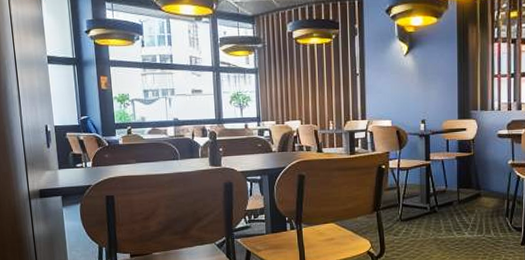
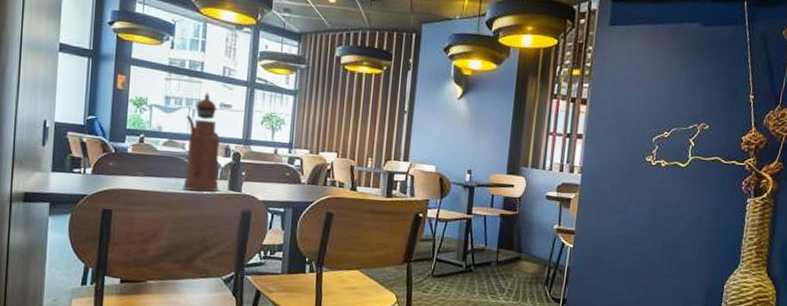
coffeepot: none [163,81,202,171] -> present [183,92,220,192]

